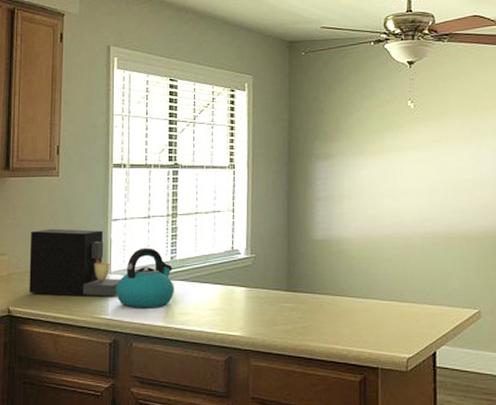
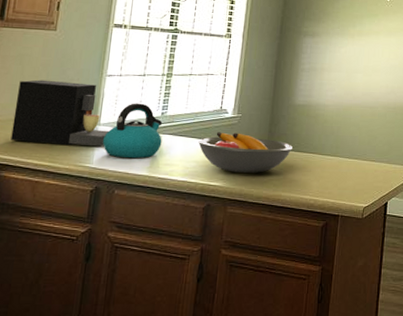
fruit bowl: none [212,275,316,320] -> present [198,132,292,173]

